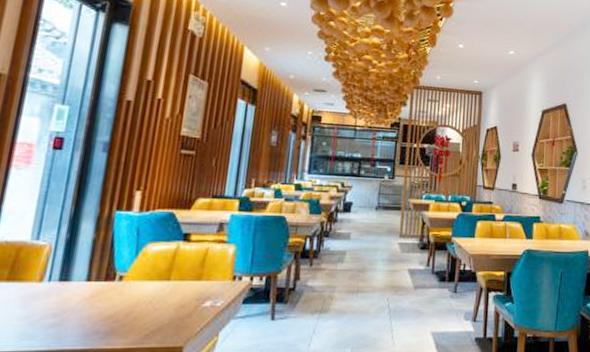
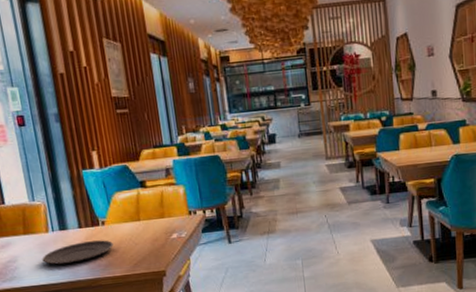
plate: none [19,299,126,326] -> present [42,240,113,265]

